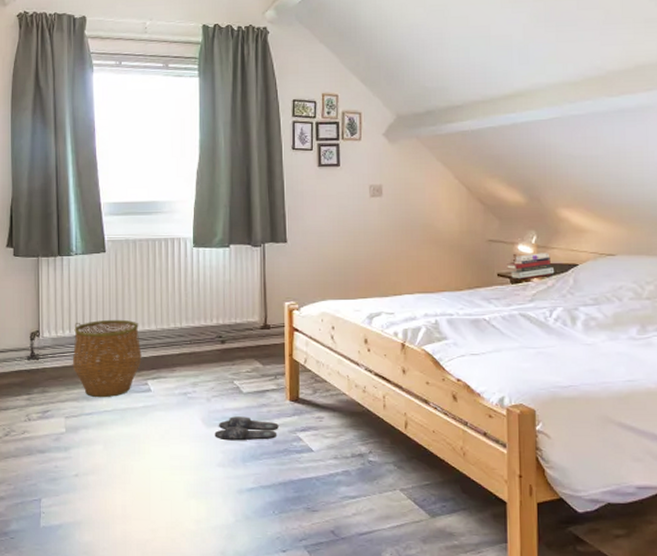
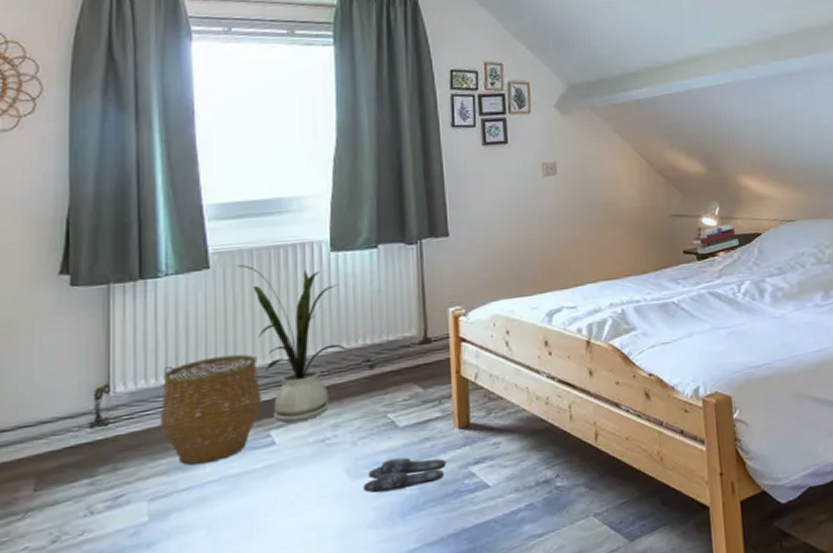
house plant: none [125,251,204,377] -> present [237,264,347,423]

